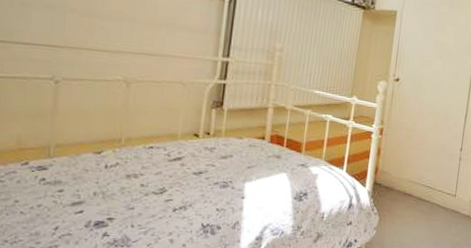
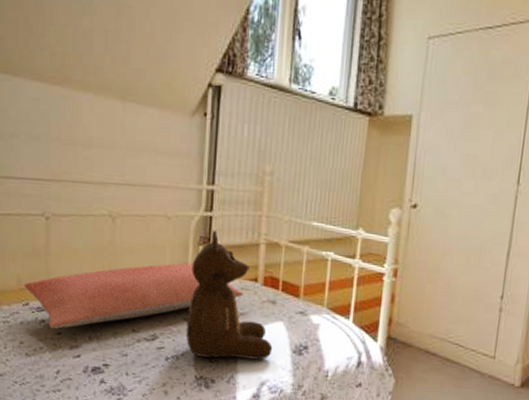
pillow: none [24,124,252,187] -> present [23,263,244,330]
teddy bear: none [195,95,276,207] -> present [186,229,273,360]

